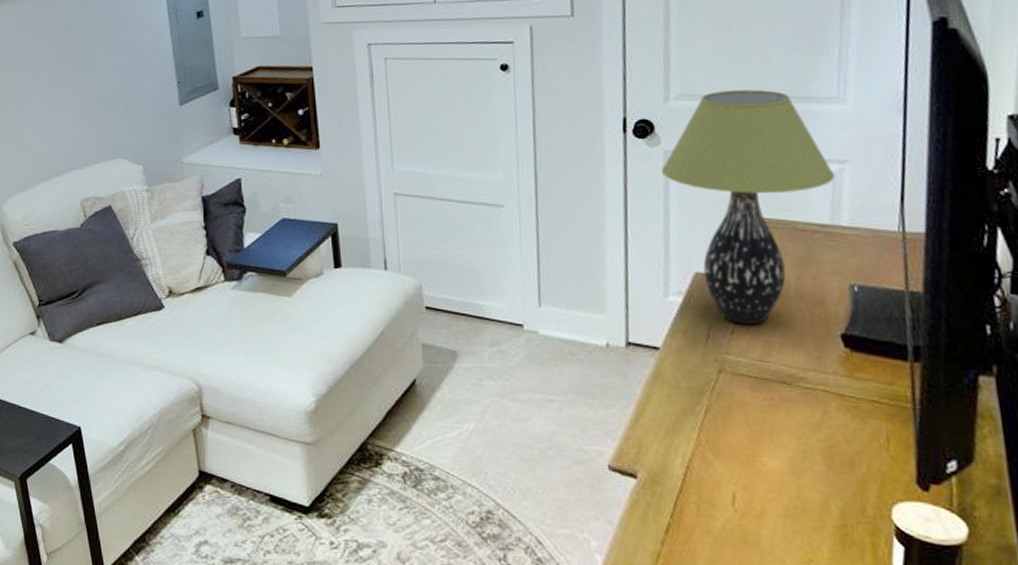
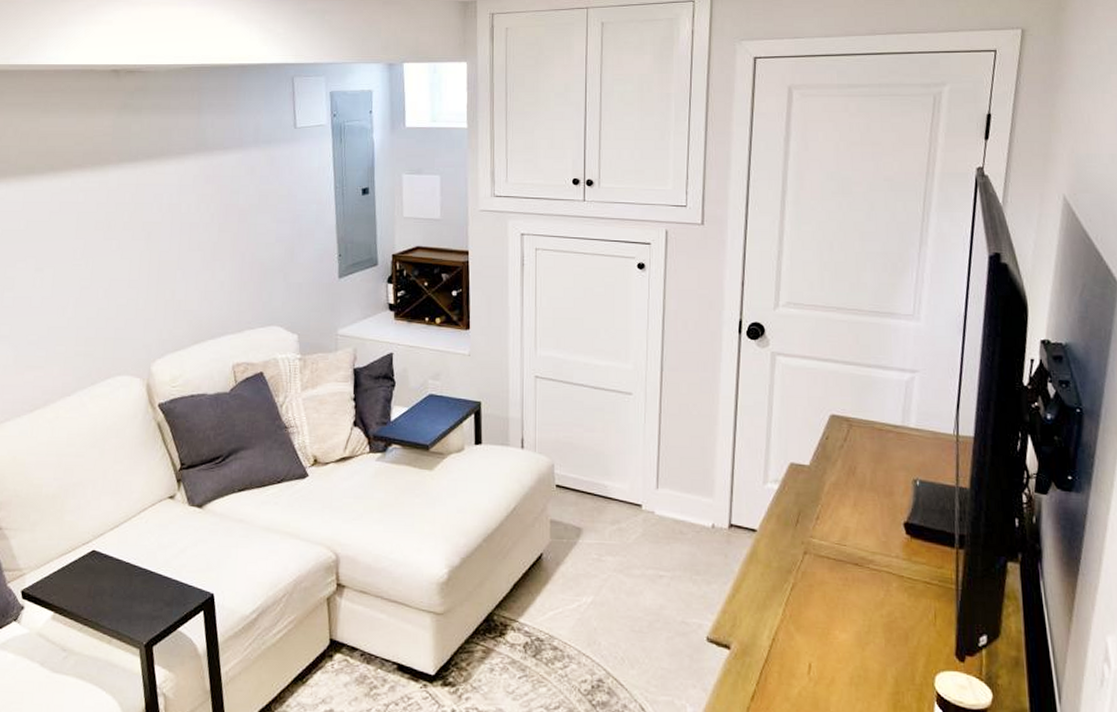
table lamp: present [660,89,836,324] -> none [767,302,908,511]

